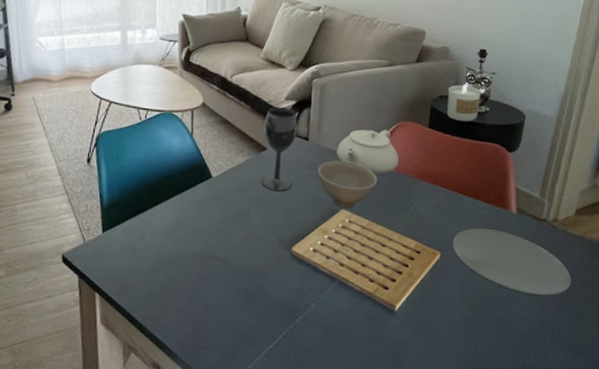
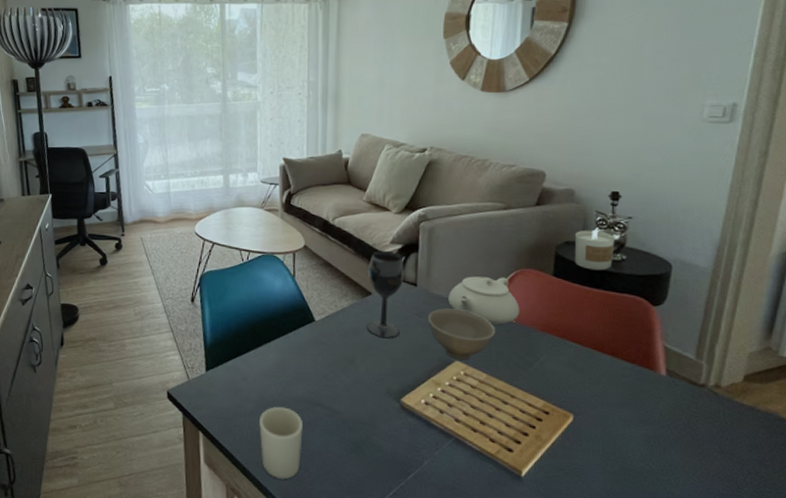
mug: none [156,262,200,333] -> present [259,406,304,480]
plate: present [452,228,572,297] -> none [587,389,744,476]

